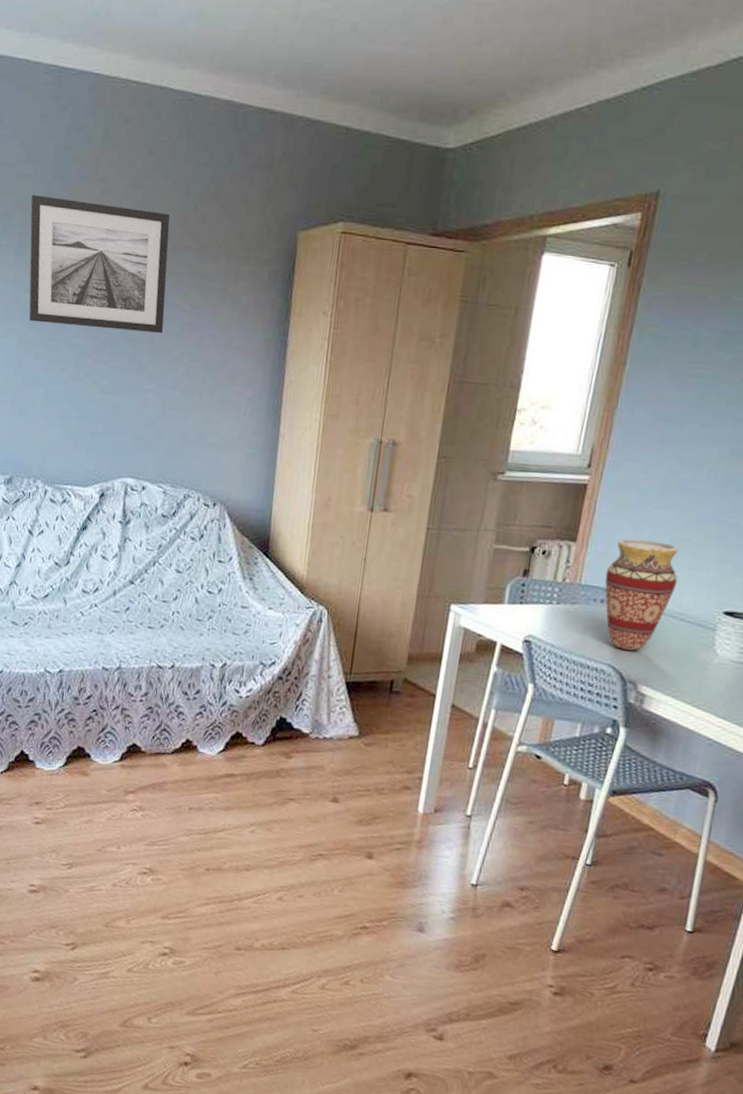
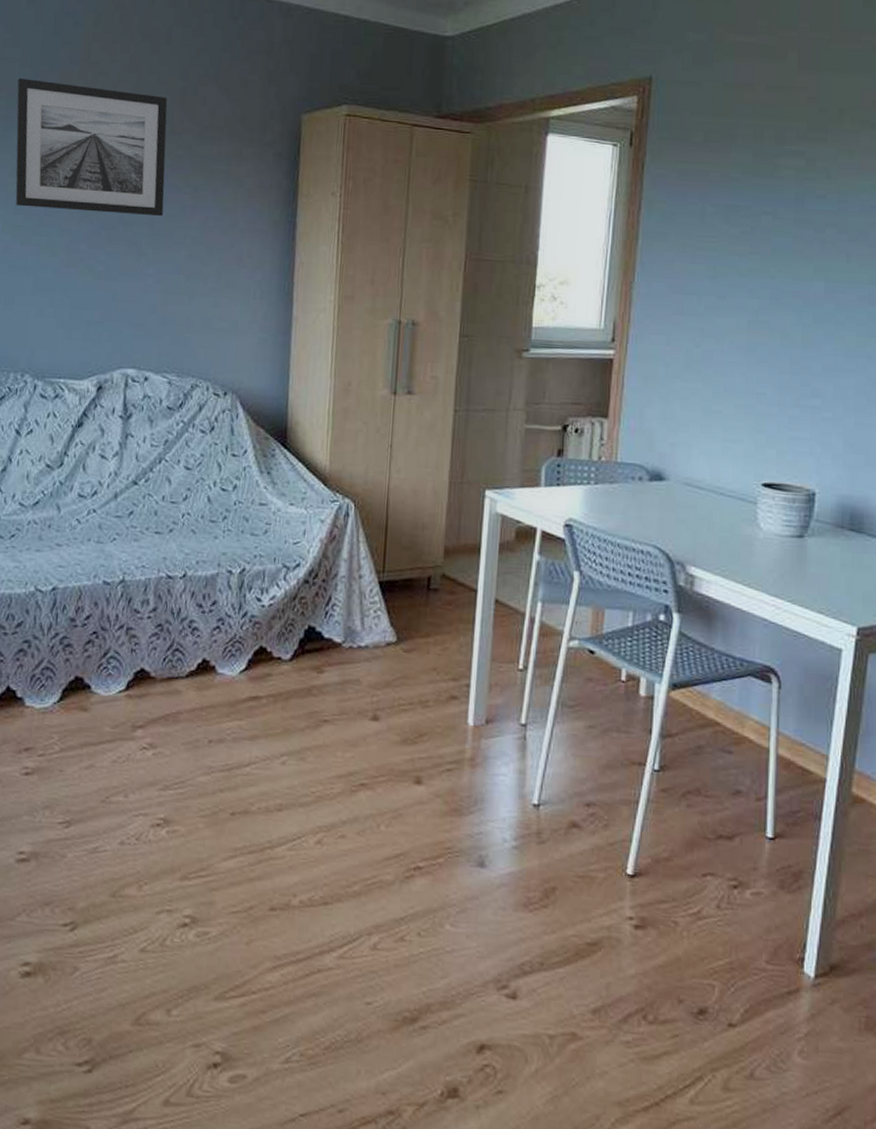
vase: present [605,538,679,651] -> none [641,412,713,530]

